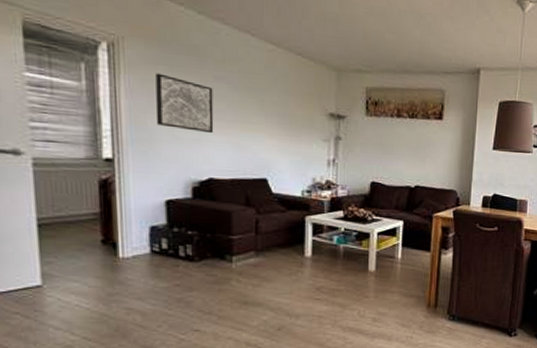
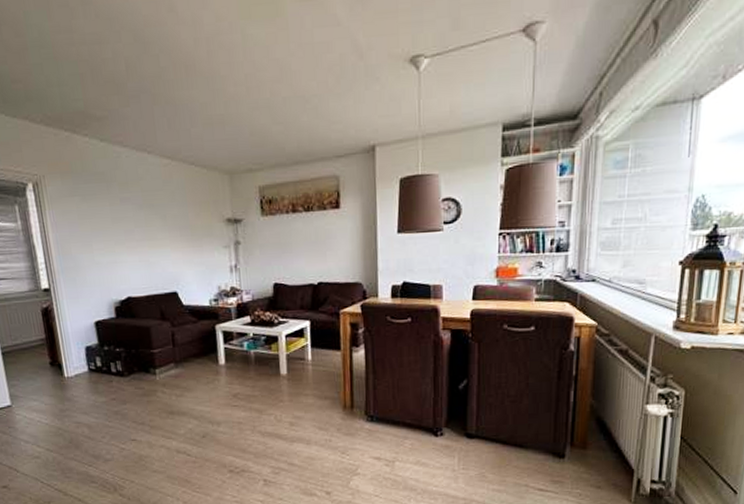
wall art: present [155,73,214,134] -> none [73,204,127,255]

